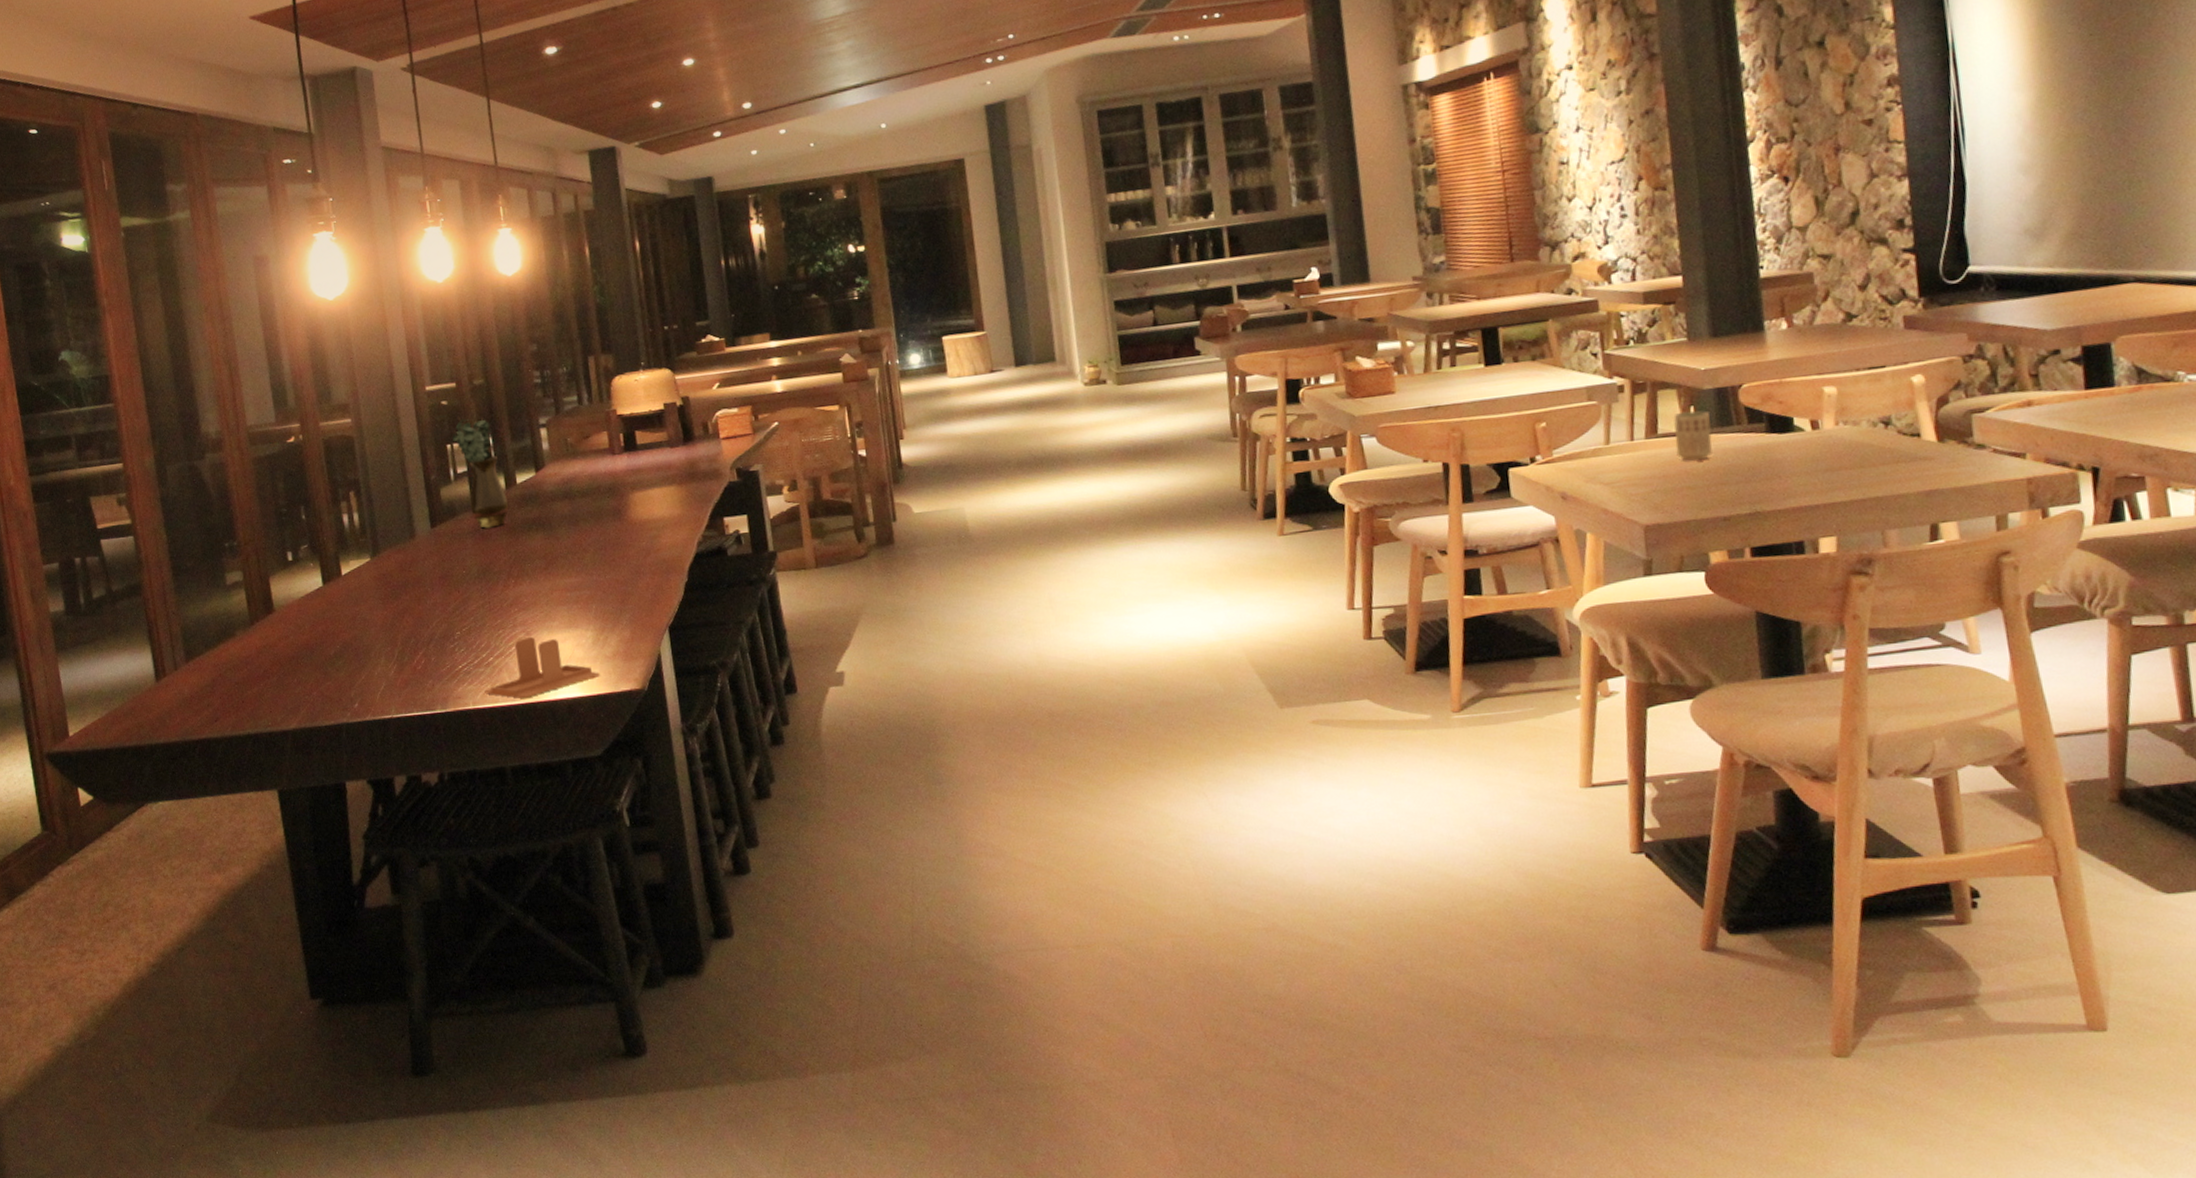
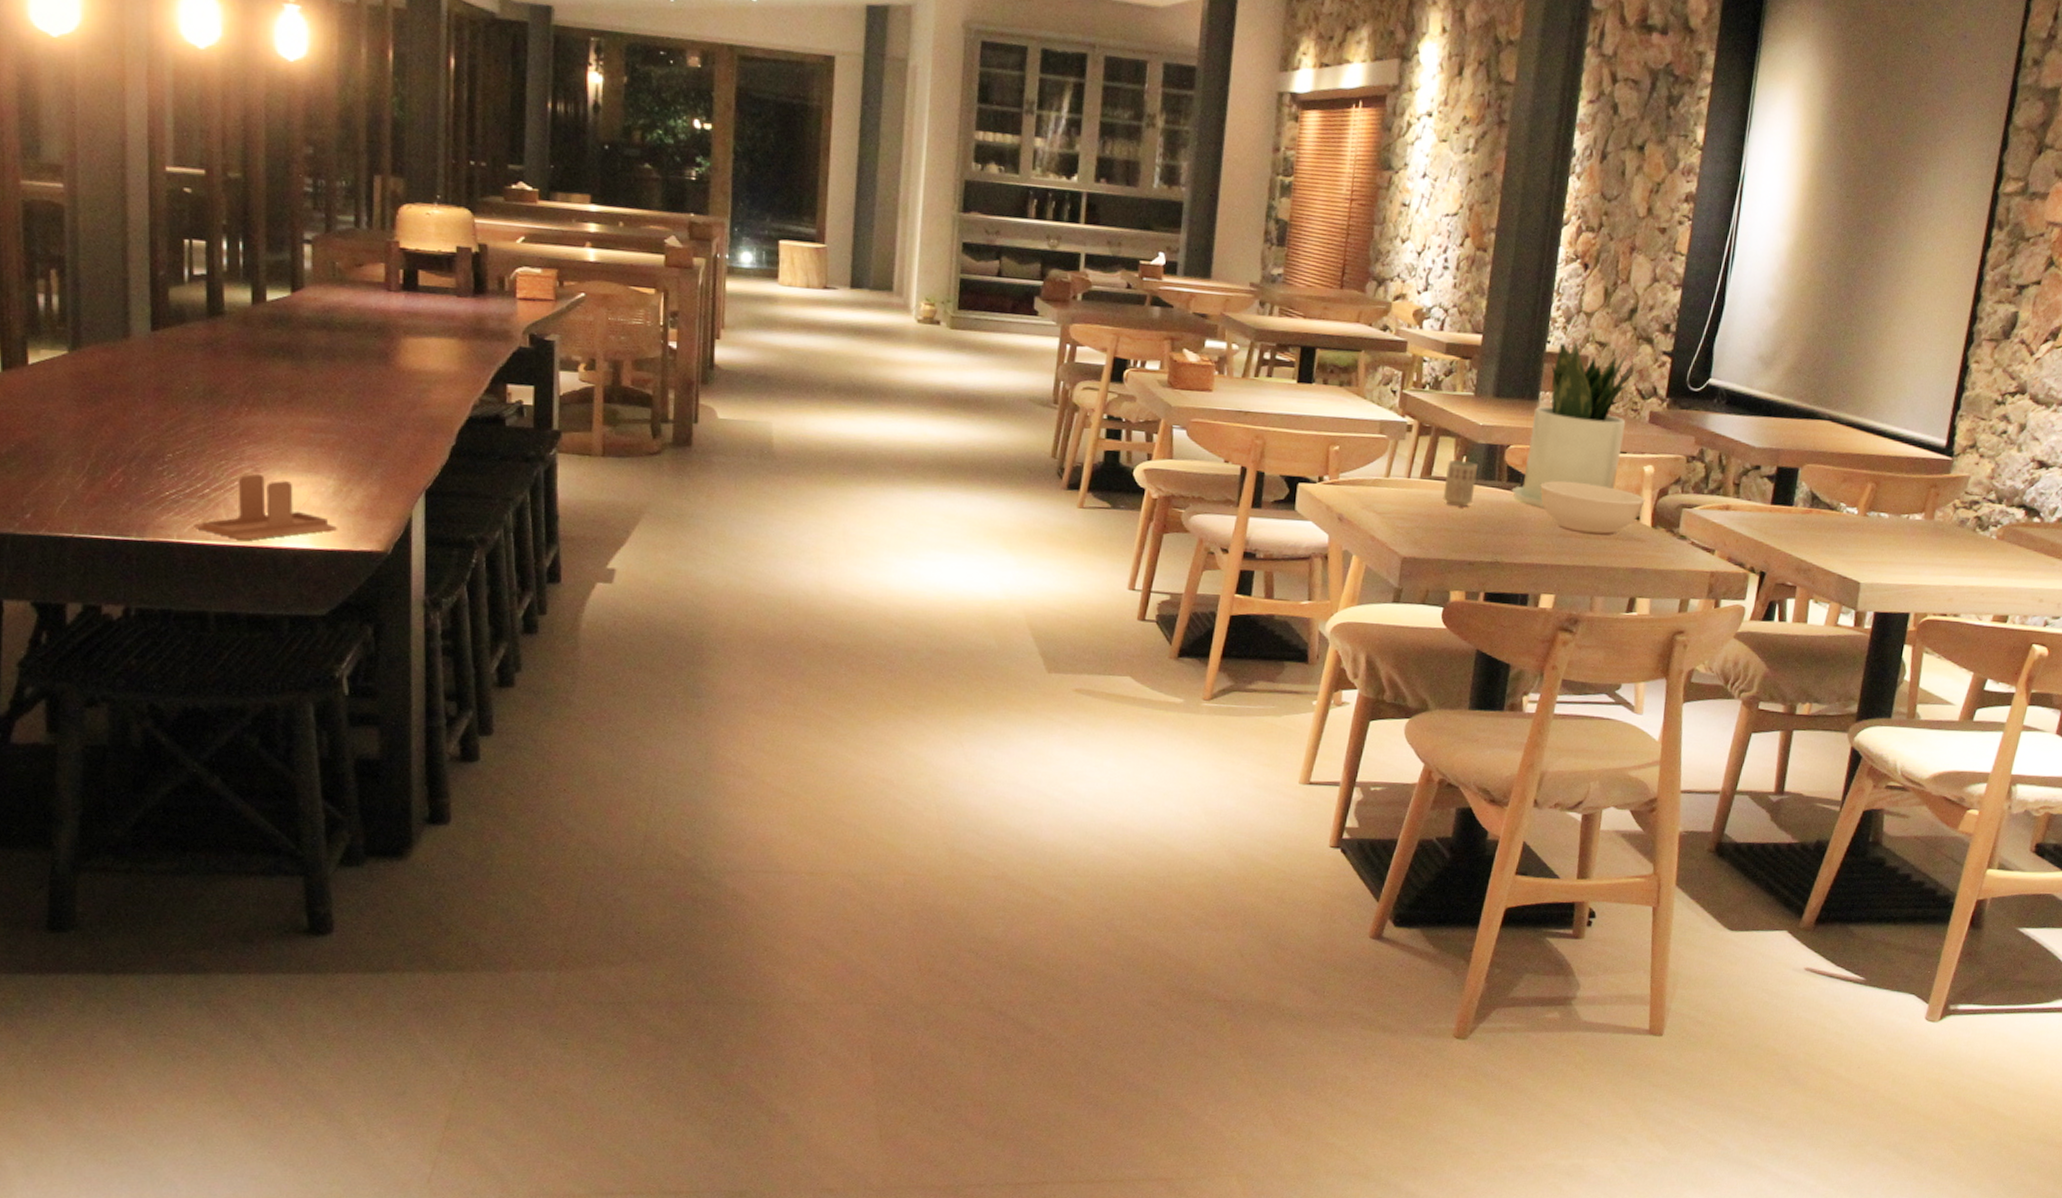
vase: present [451,416,509,529] -> none [191,210,253,345]
planter: none [1755,256,1881,446] -> present [1511,341,1637,508]
bowl: none [1788,407,1922,464] -> present [1540,481,1645,536]

